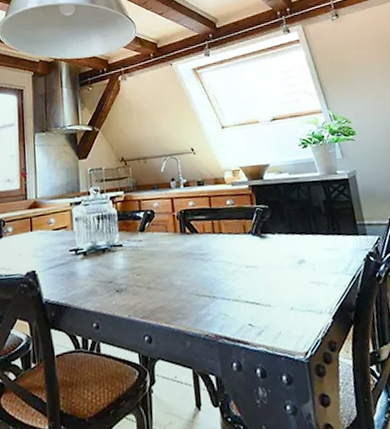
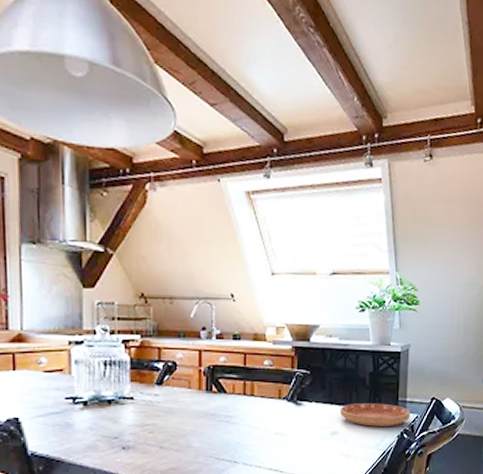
saucer: none [301,228,373,252] -> present [339,403,411,427]

